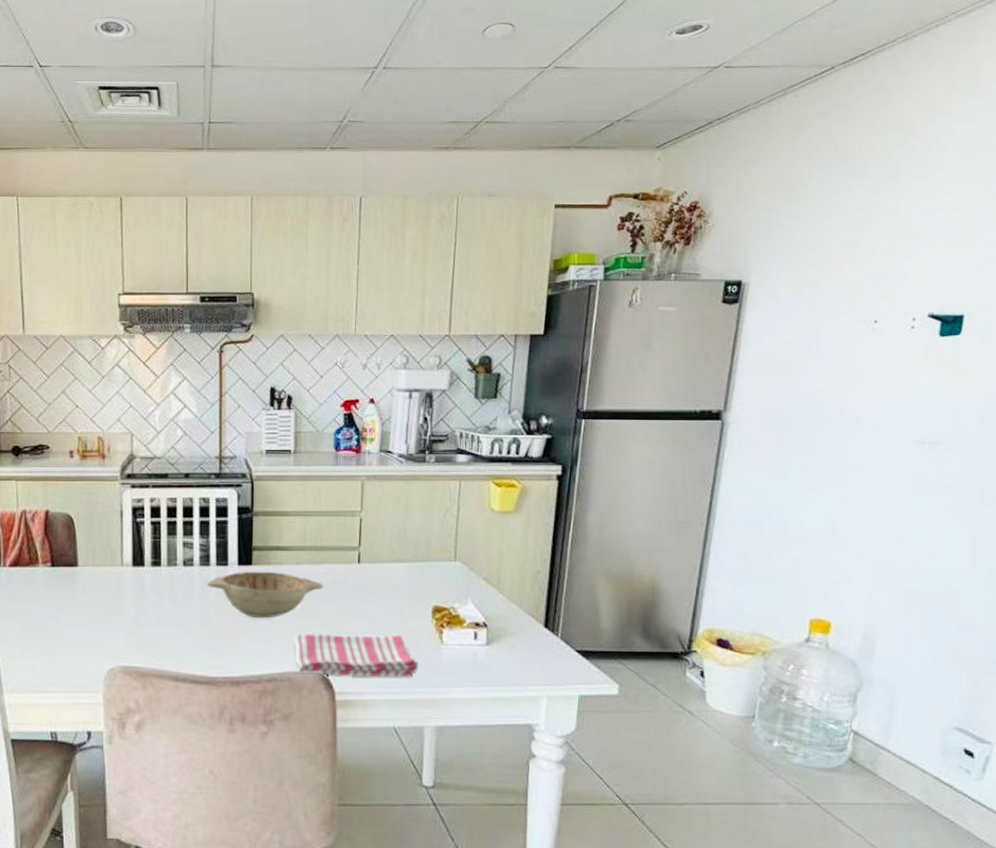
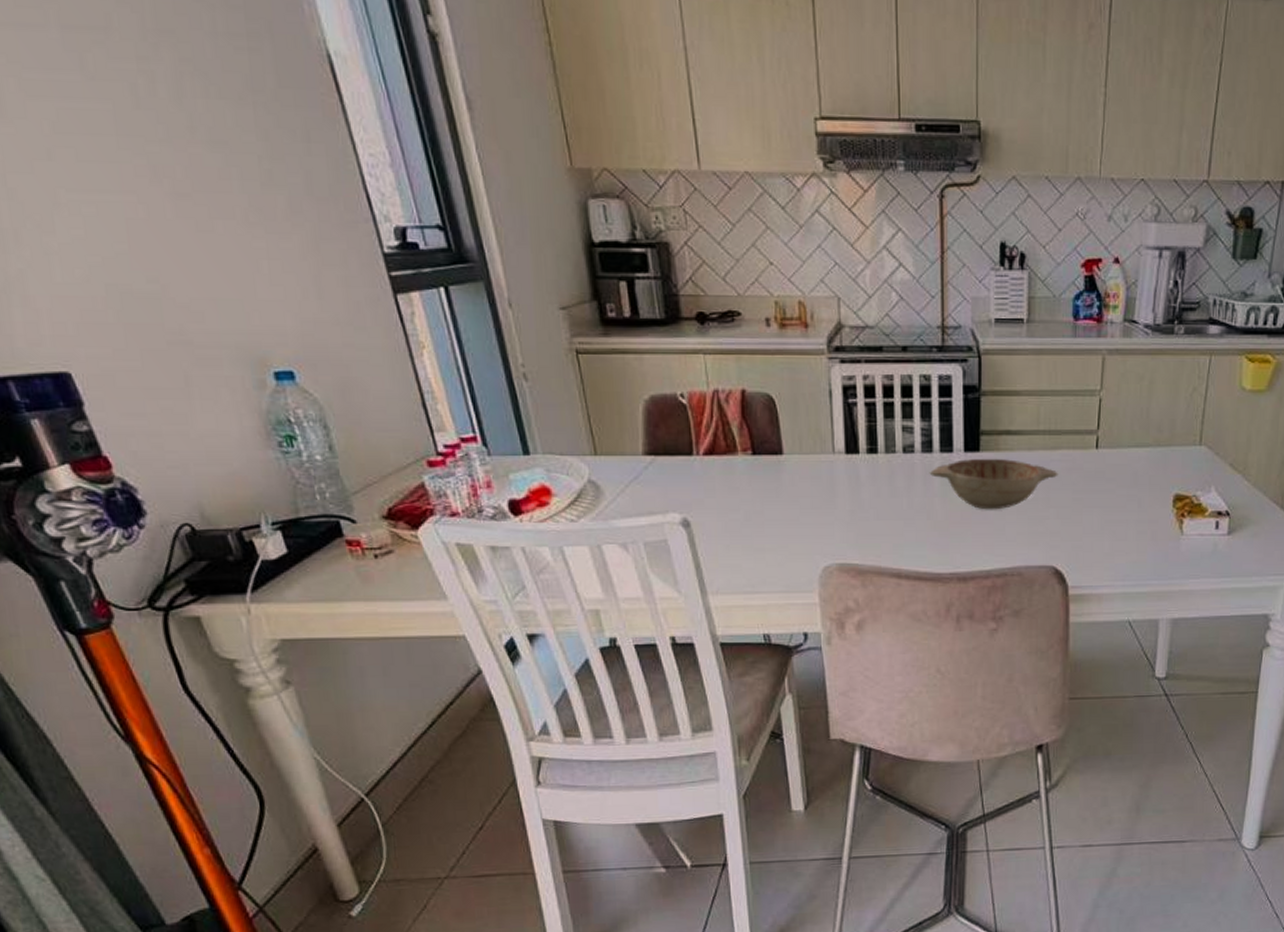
dish towel: present [295,633,419,678] -> none [1026,525,1157,570]

